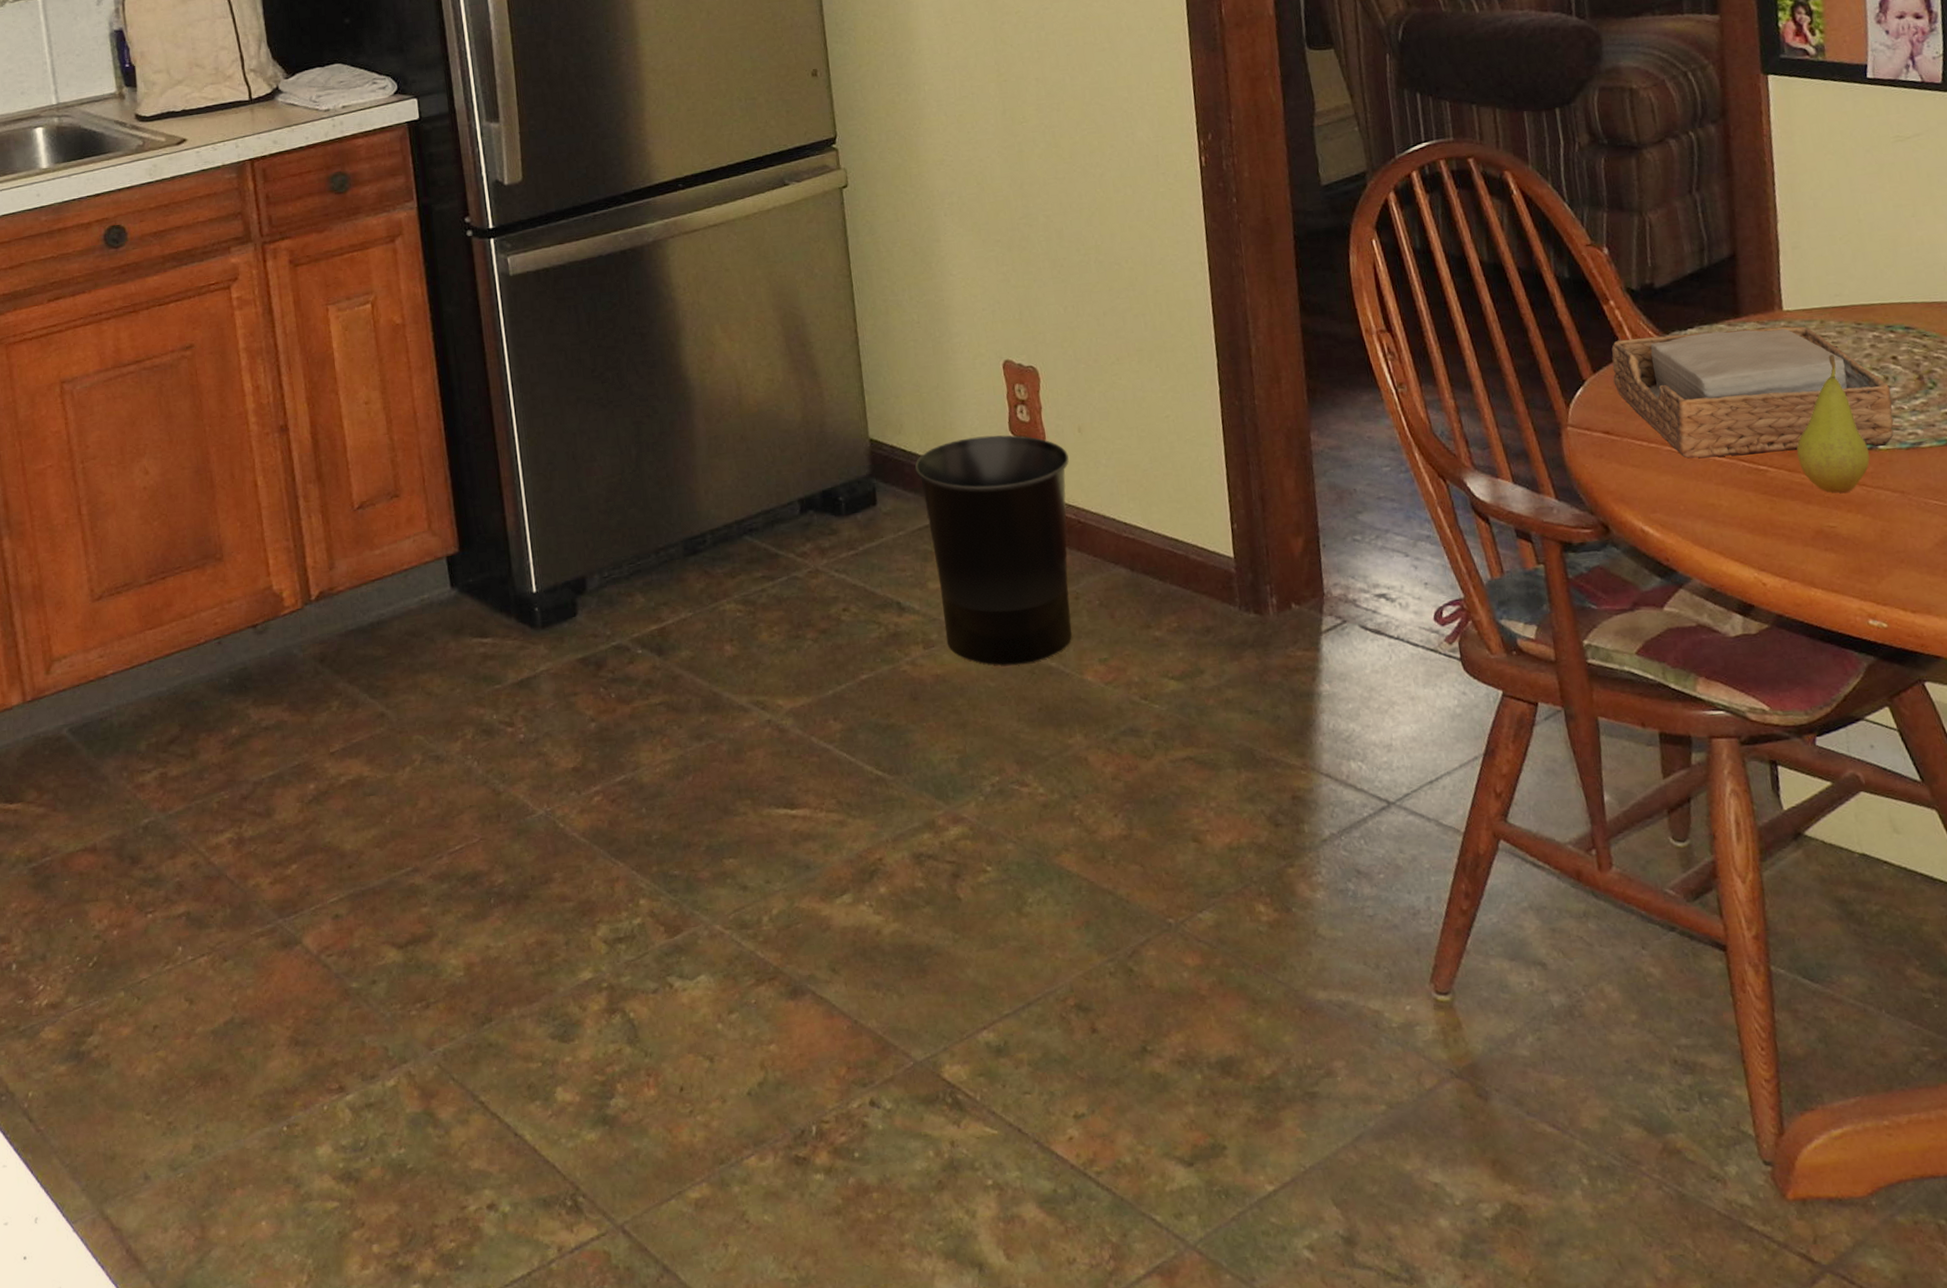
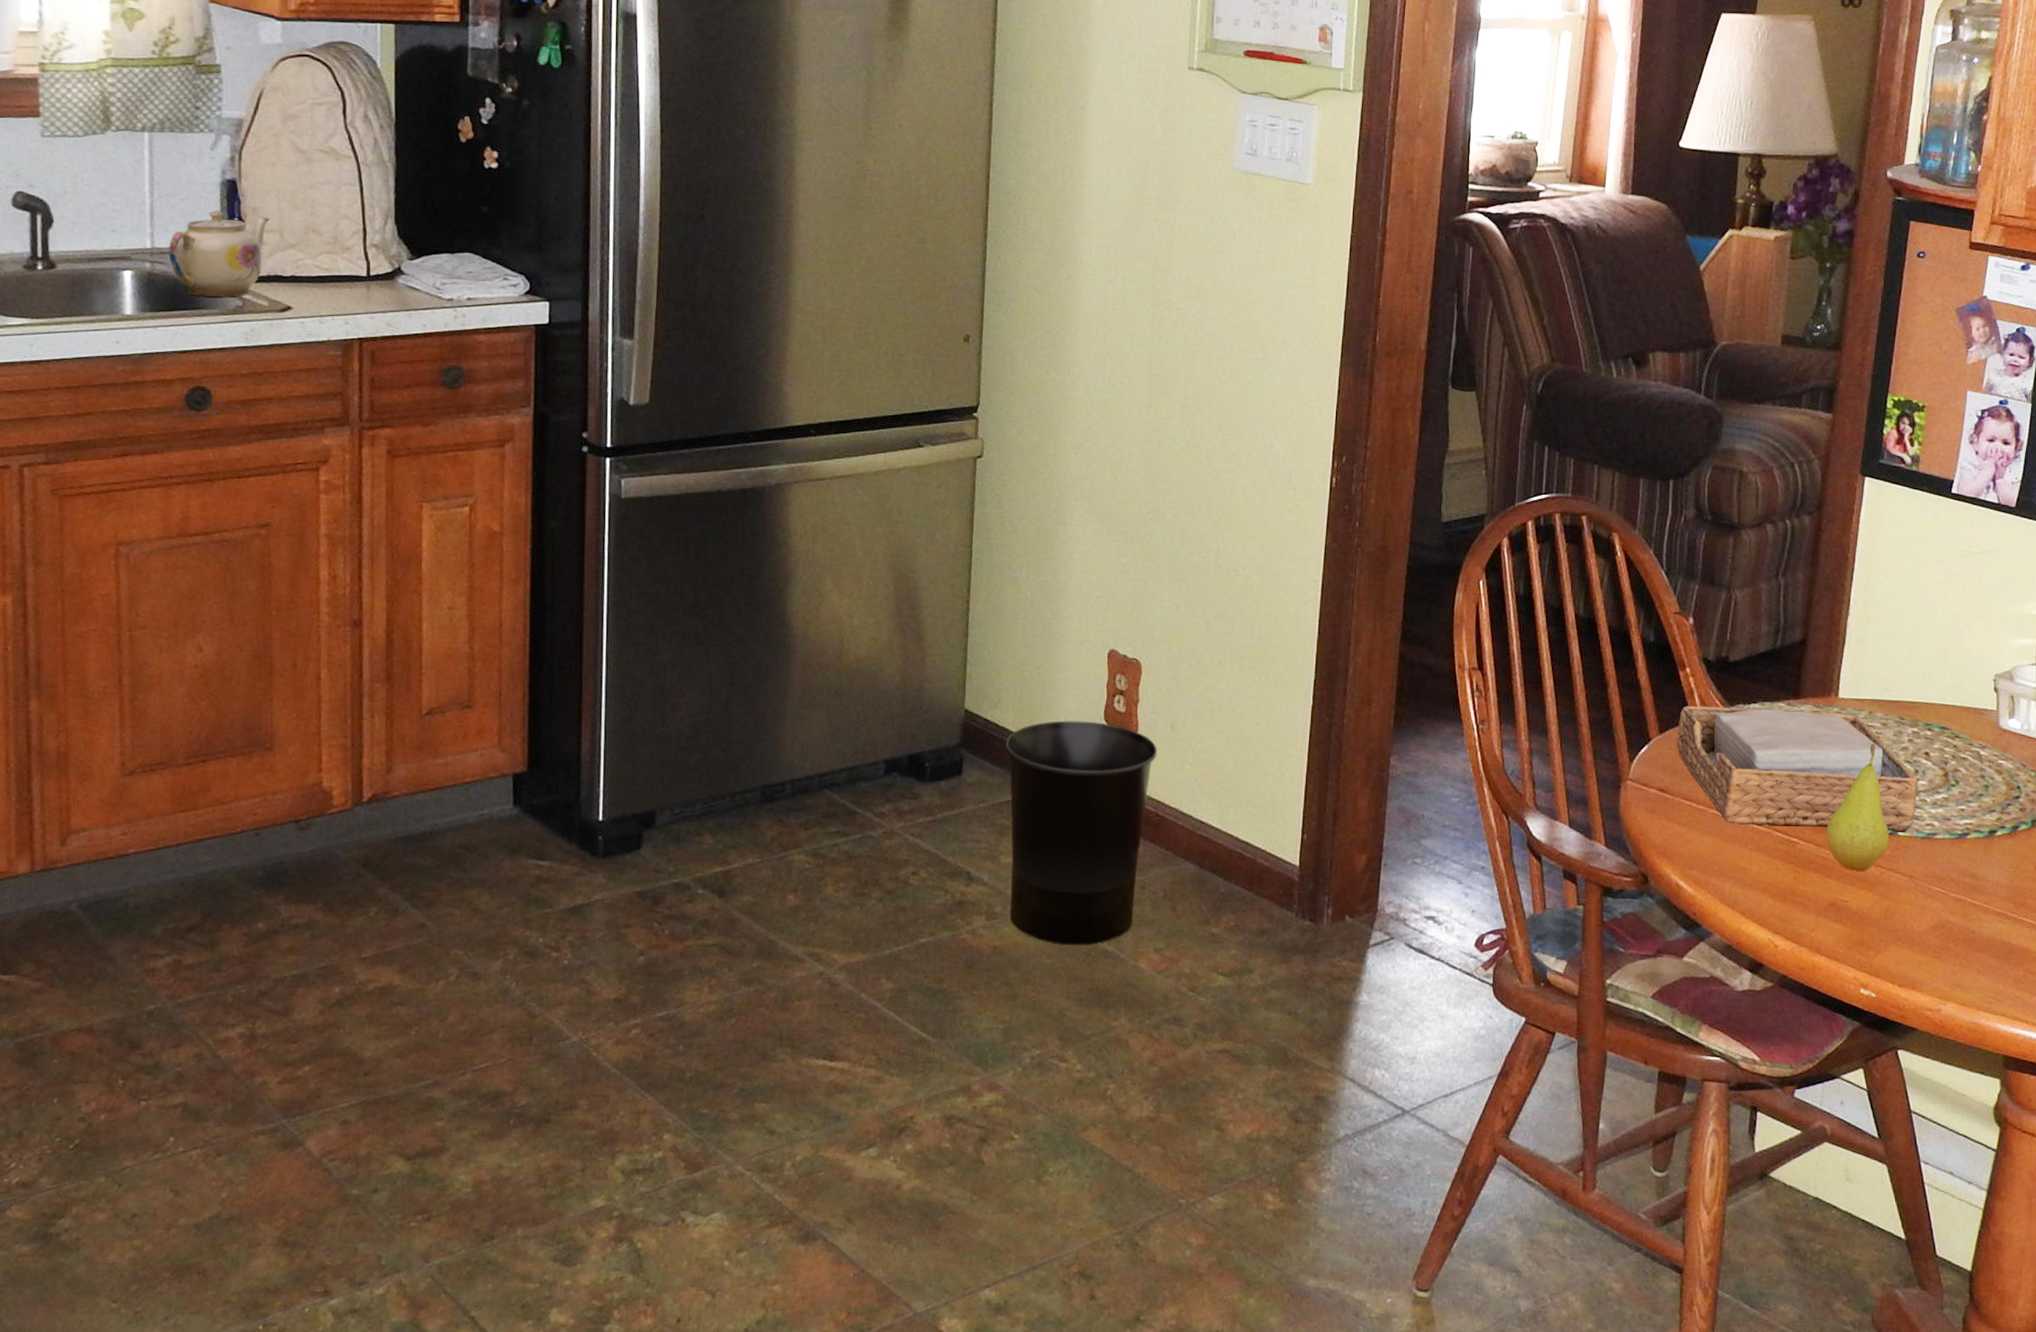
teapot: none [72,58,157,142] -> present [168,211,270,297]

